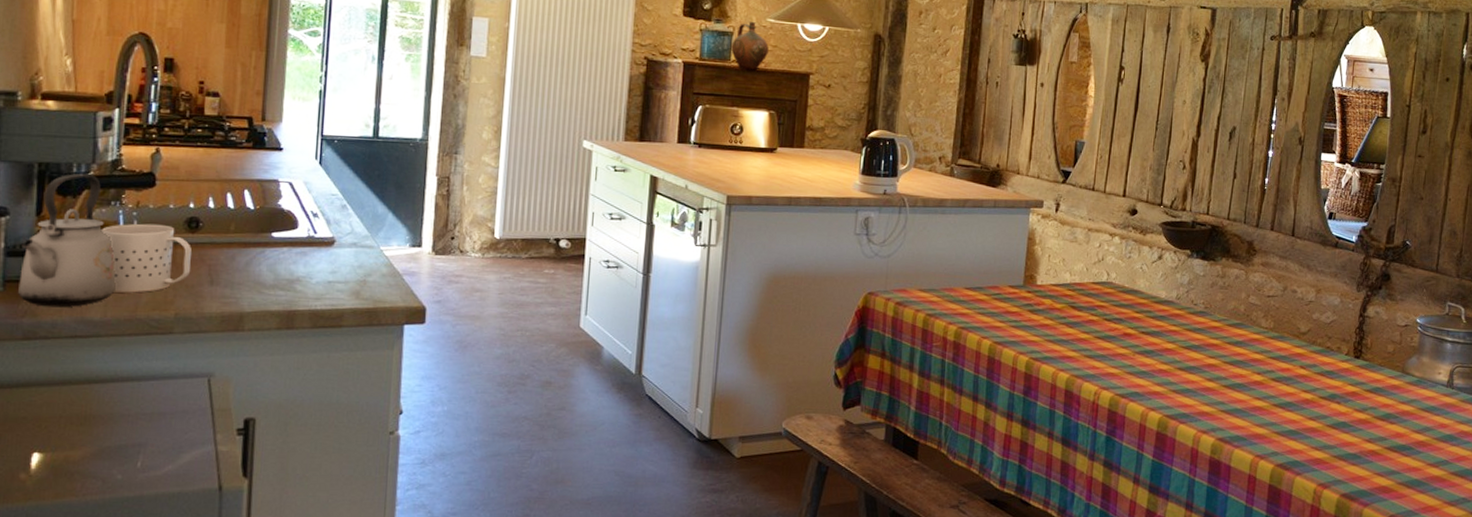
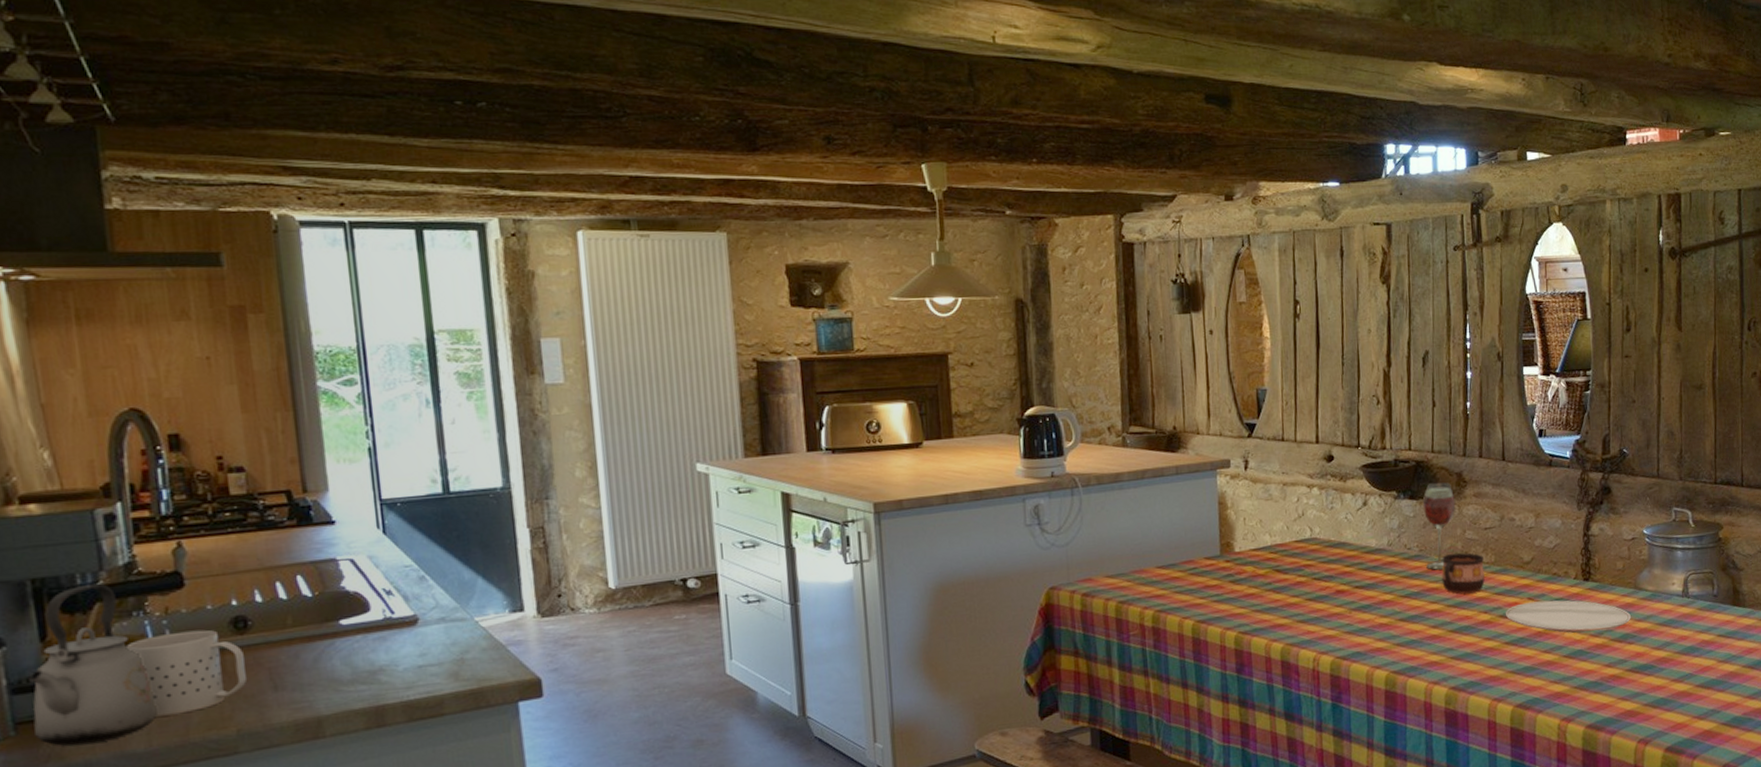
ceramic jug: present [731,22,769,72] -> none [852,303,897,361]
wineglass: none [1209,247,1244,328] -> present [1422,482,1456,570]
cup: none [1222,314,1263,354] -> present [1441,552,1485,594]
plate: none [1277,370,1396,407] -> present [1505,600,1631,633]

